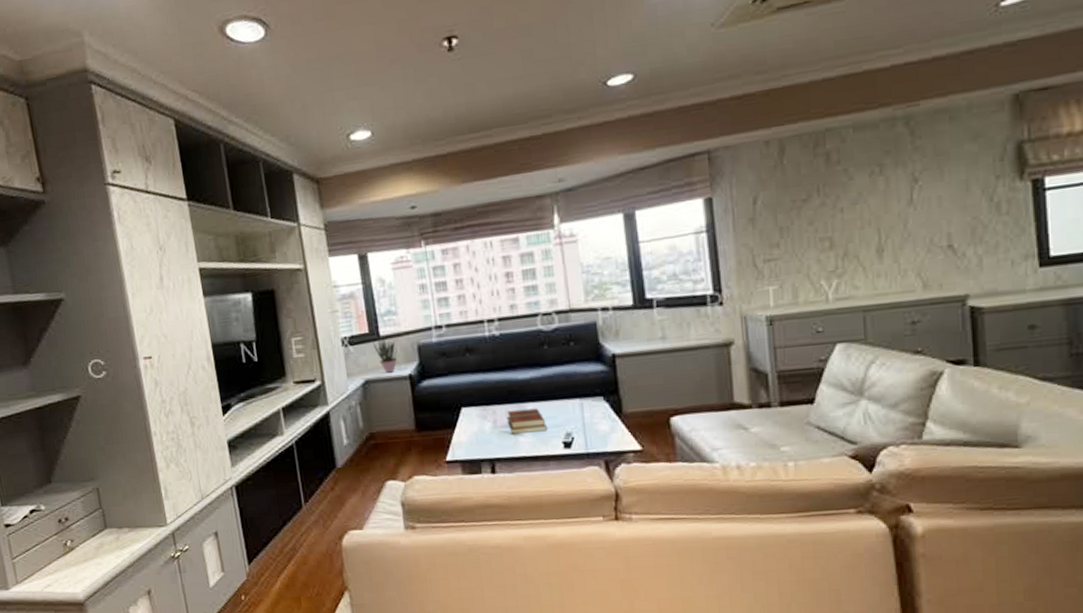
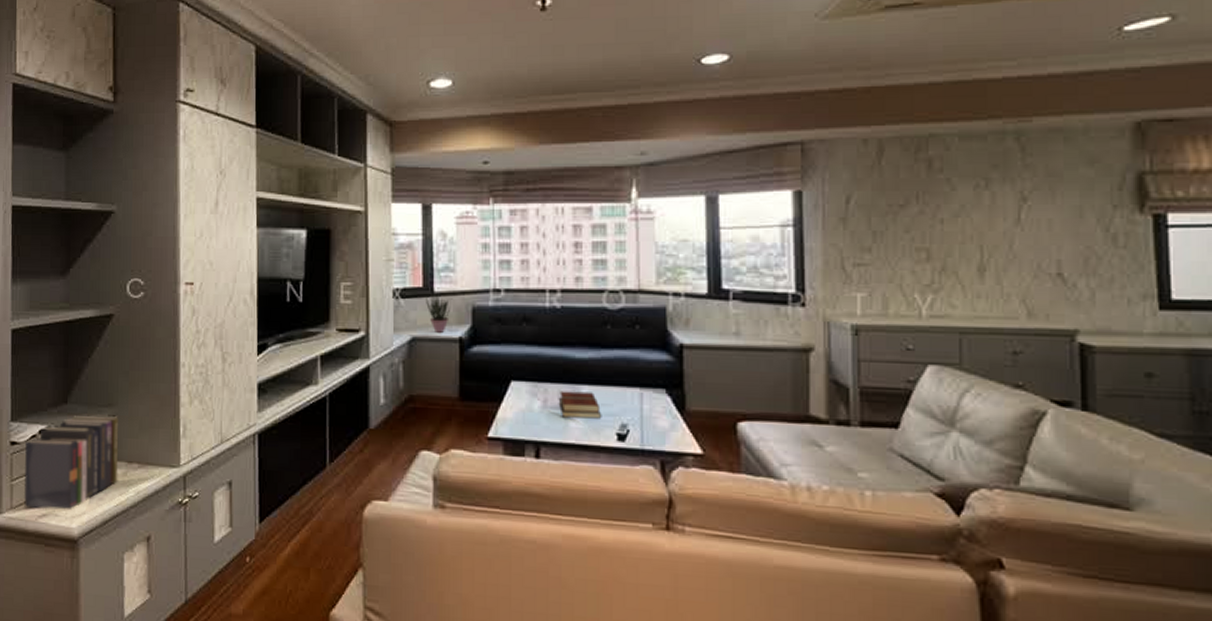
books: none [19,489,112,581] -> present [23,416,119,511]

